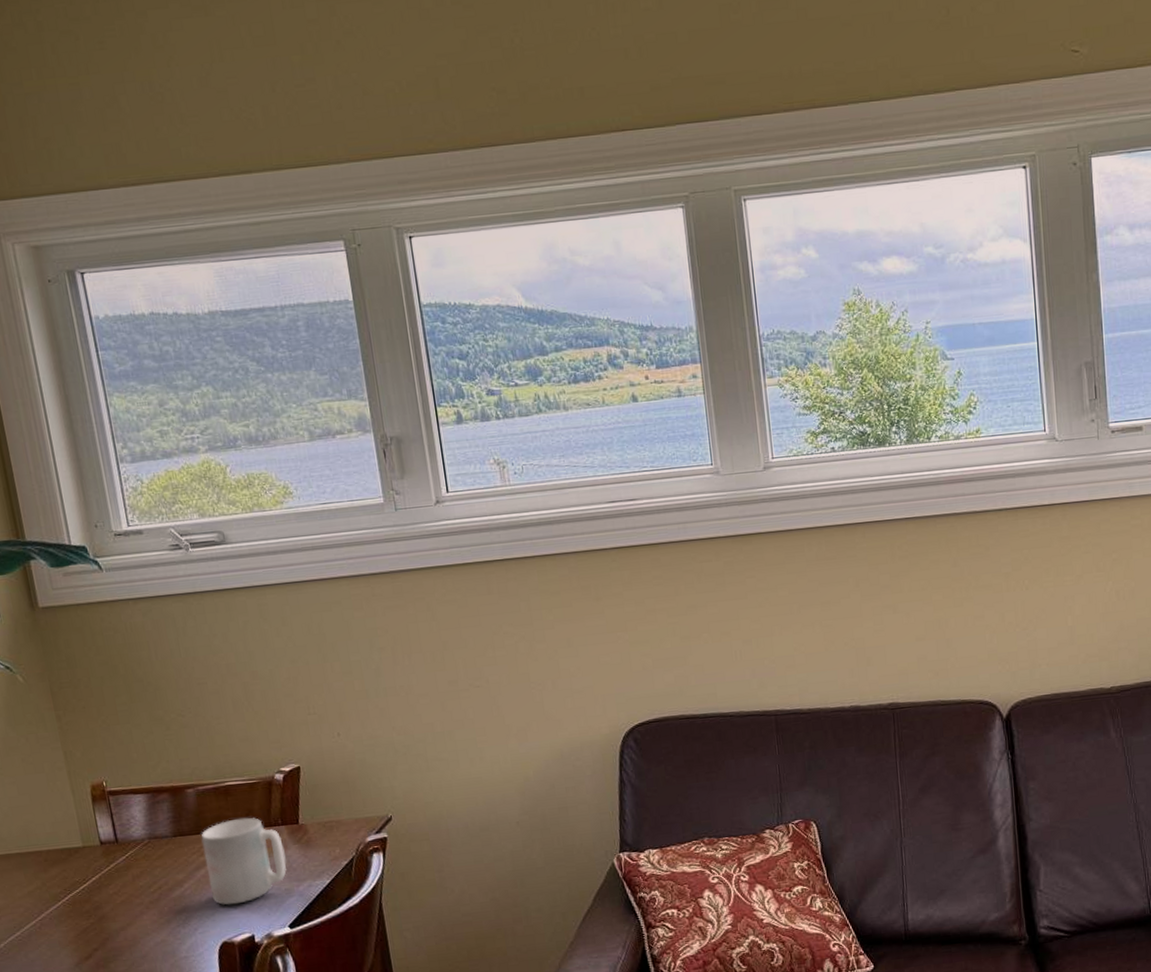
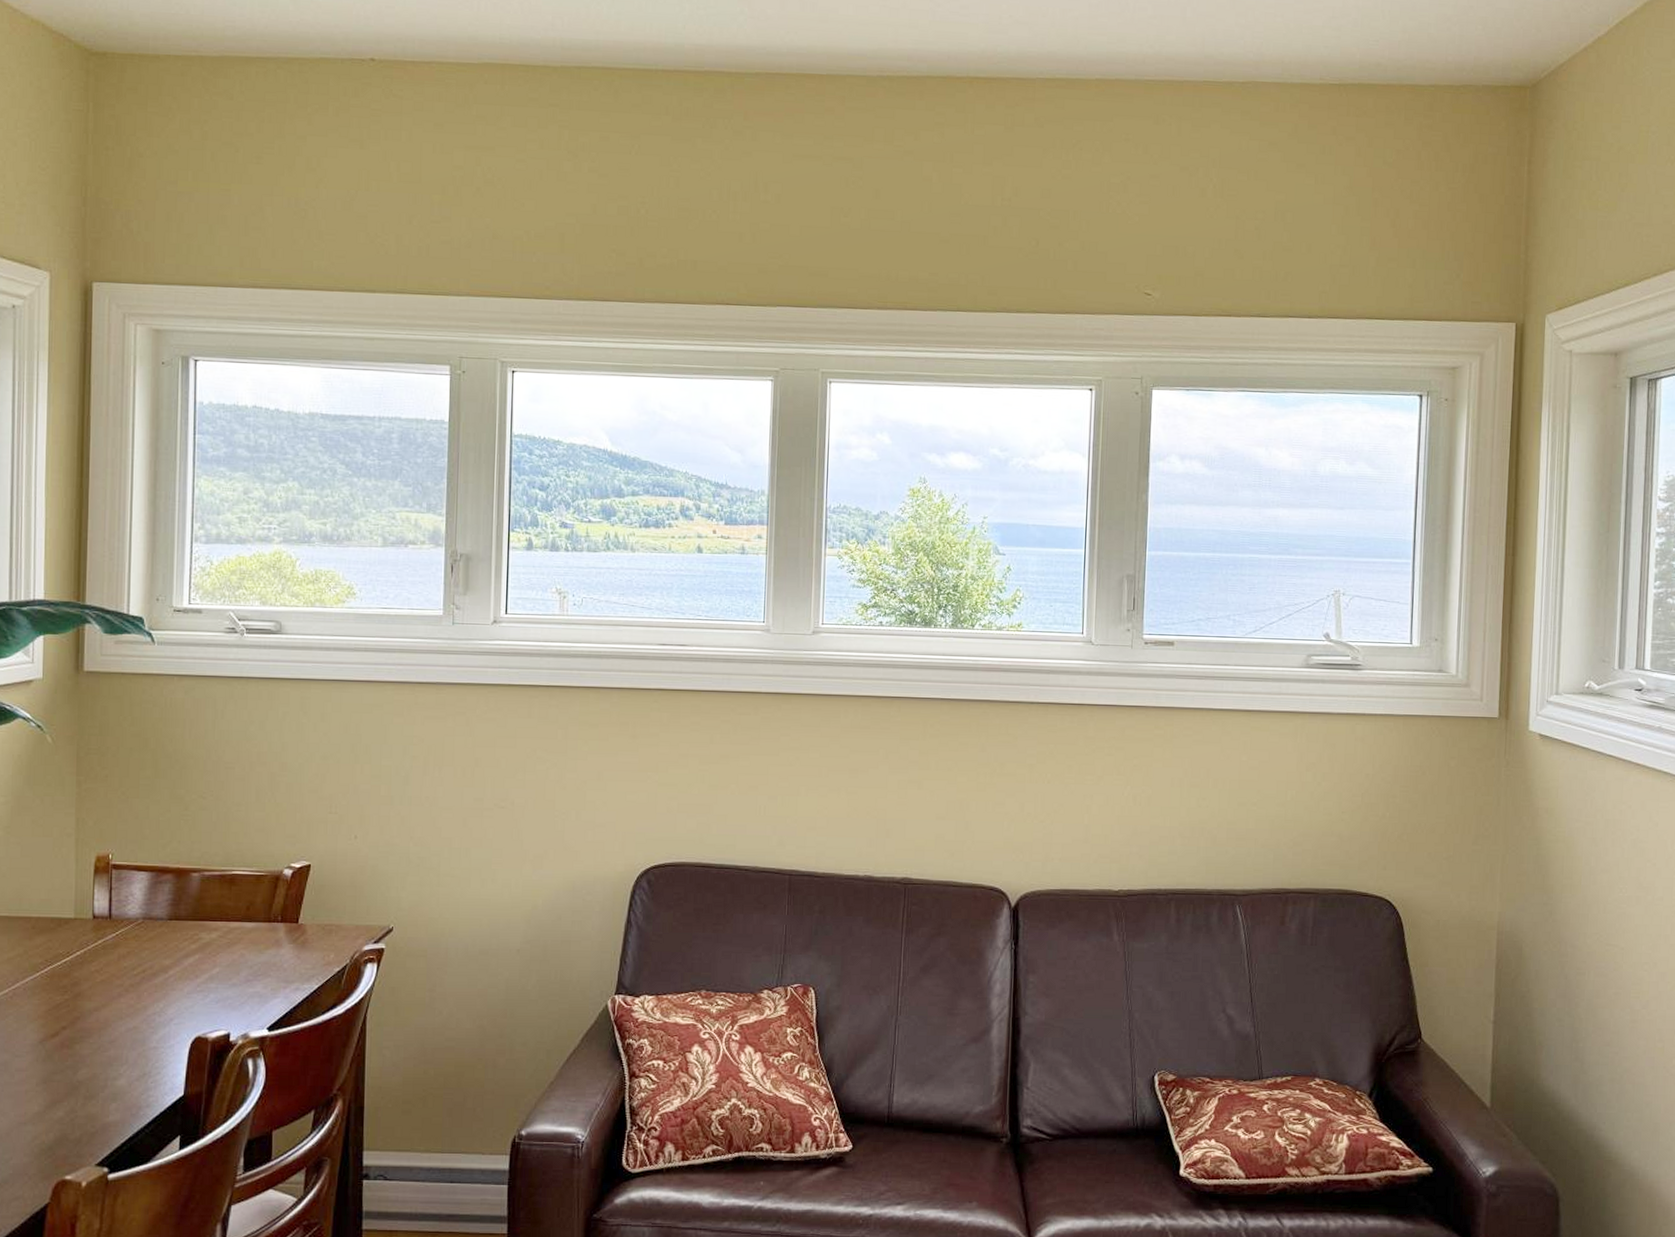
mug: present [201,817,287,905] -> none [195,909,278,999]

